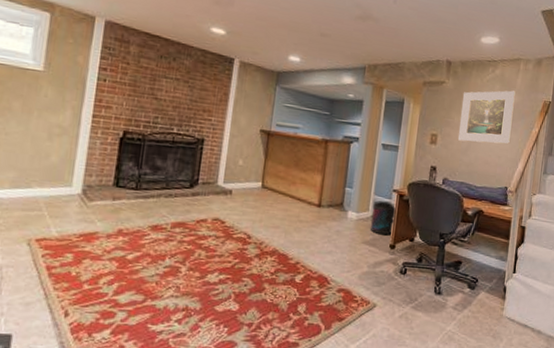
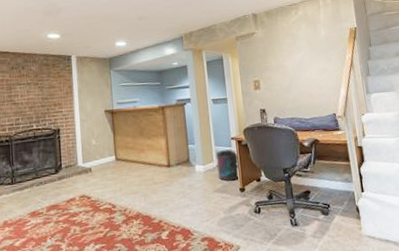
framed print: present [458,90,516,144] -> none [273,26,327,81]

